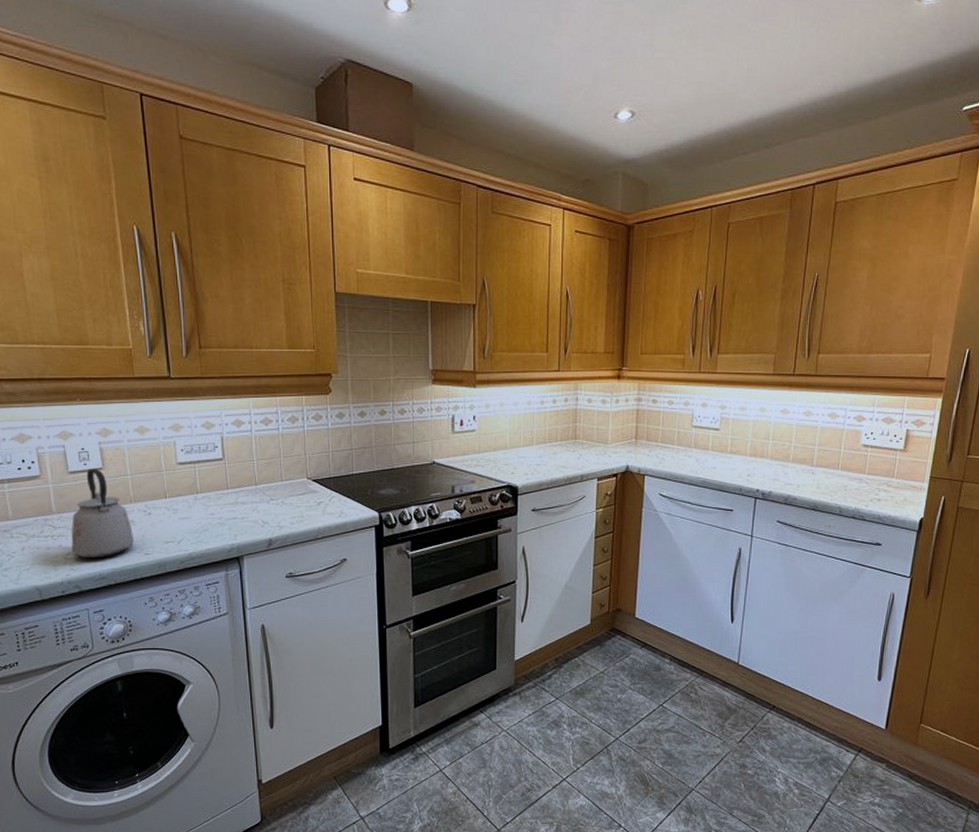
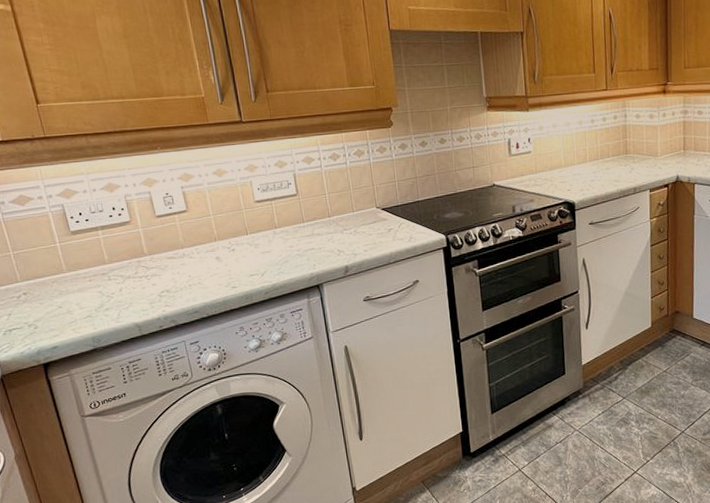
kettle: present [71,469,135,559] -> none [163,211,222,295]

